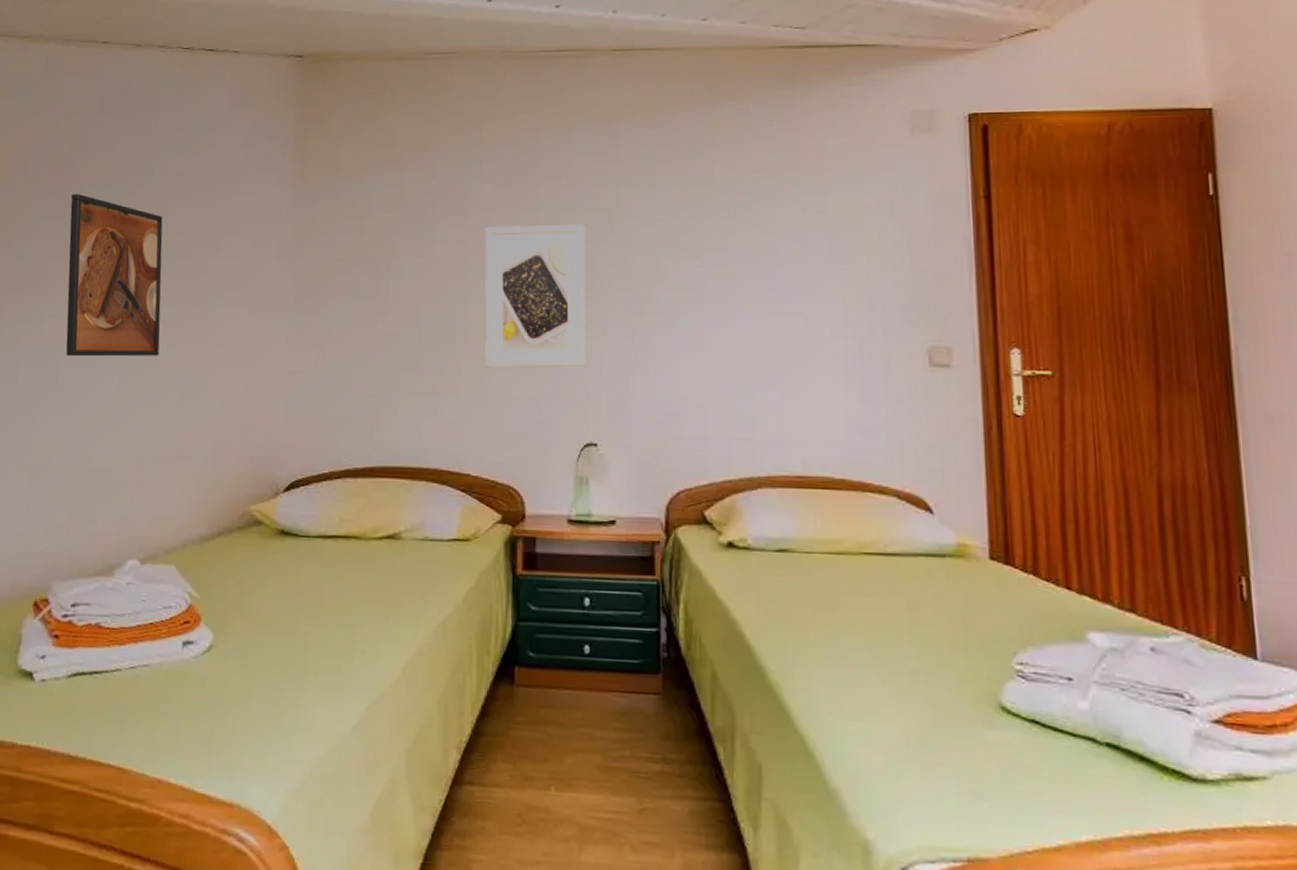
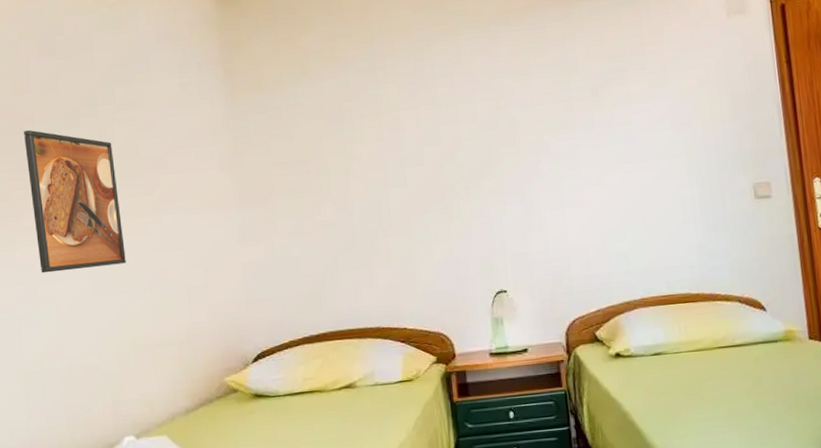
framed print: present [484,224,587,368] -> none [395,113,491,240]

